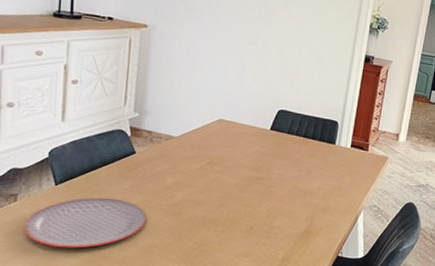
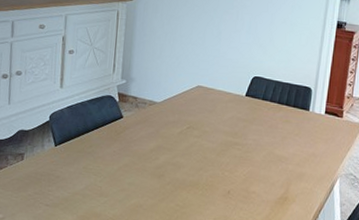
plate: present [24,197,147,249] -> none [29,158,133,205]

